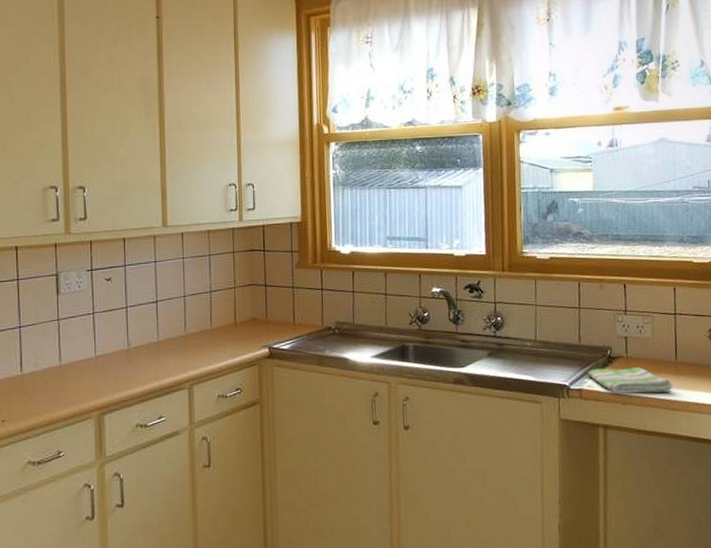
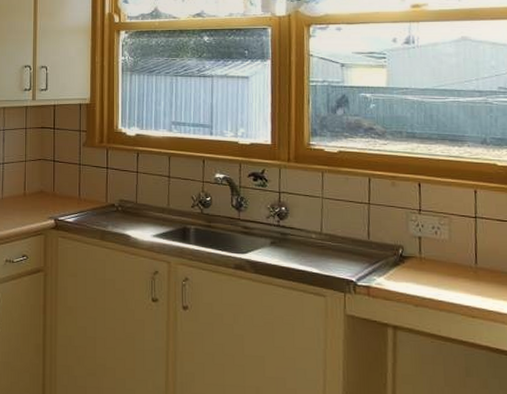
dish towel: present [587,366,674,393] -> none [376,266,473,298]

